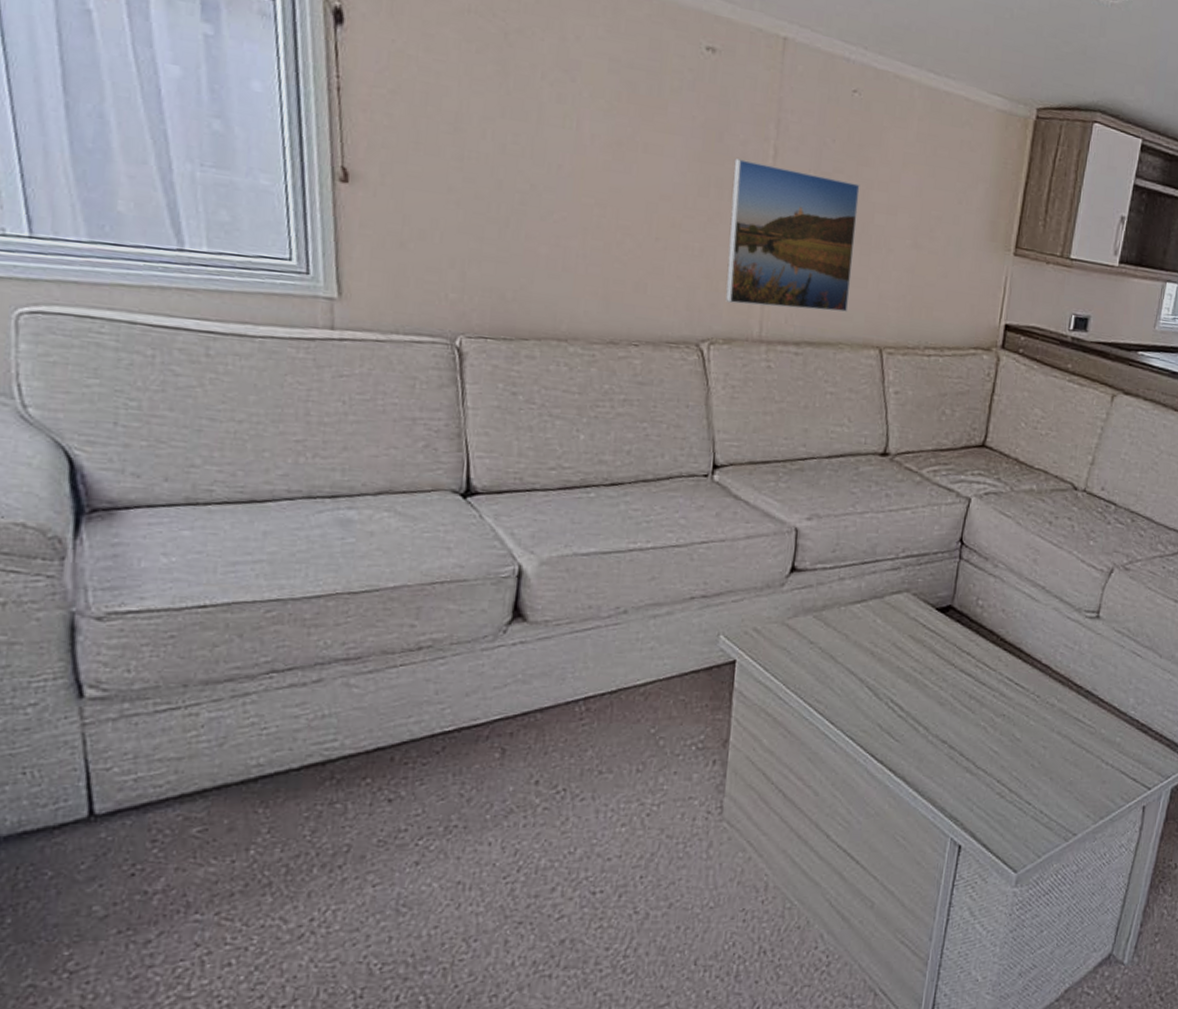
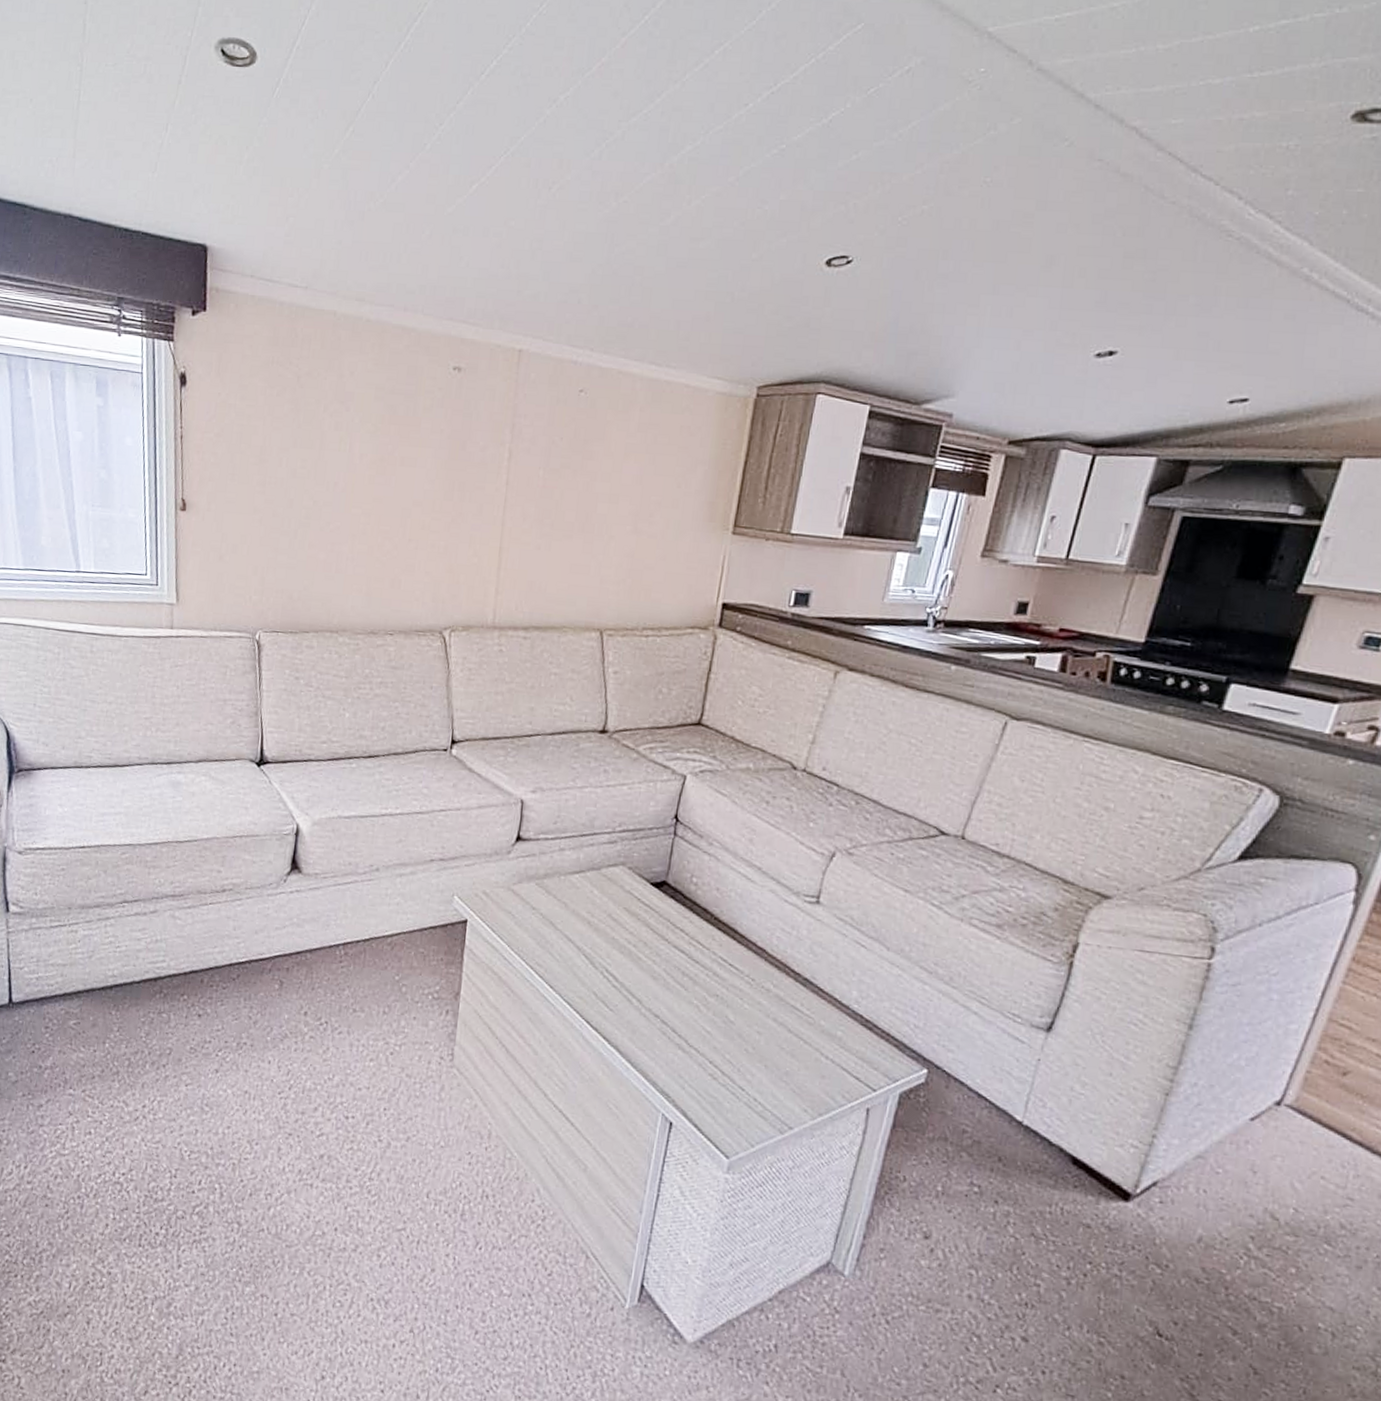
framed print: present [725,158,860,312] -> none [465,463,585,598]

